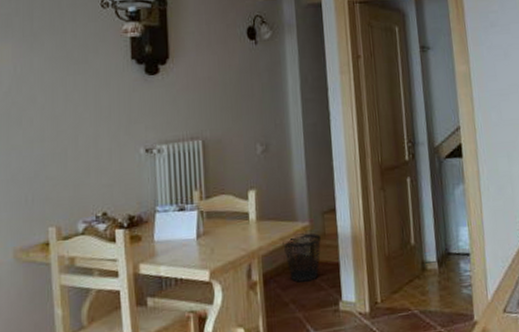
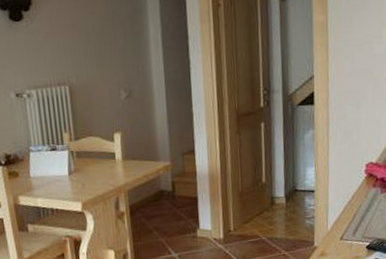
wastebasket: present [283,233,321,283] -> none [146,171,181,214]

